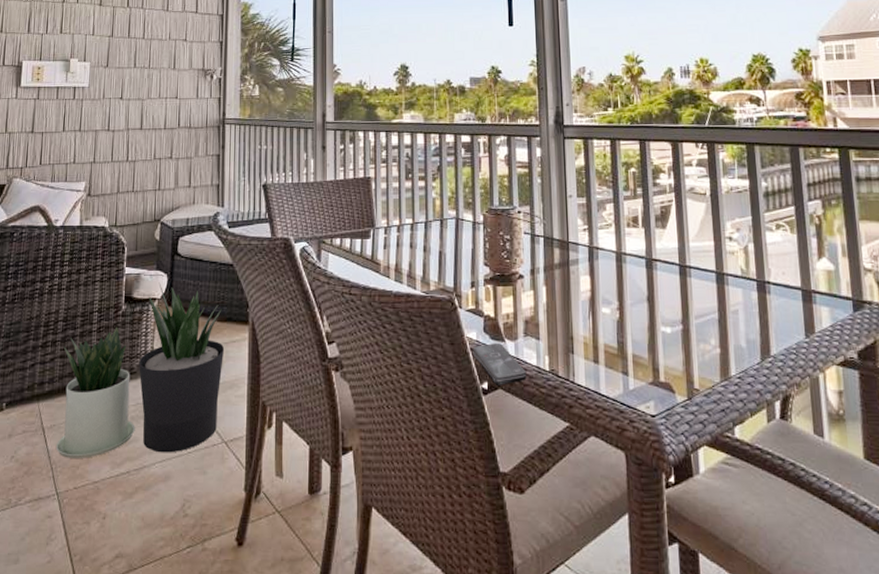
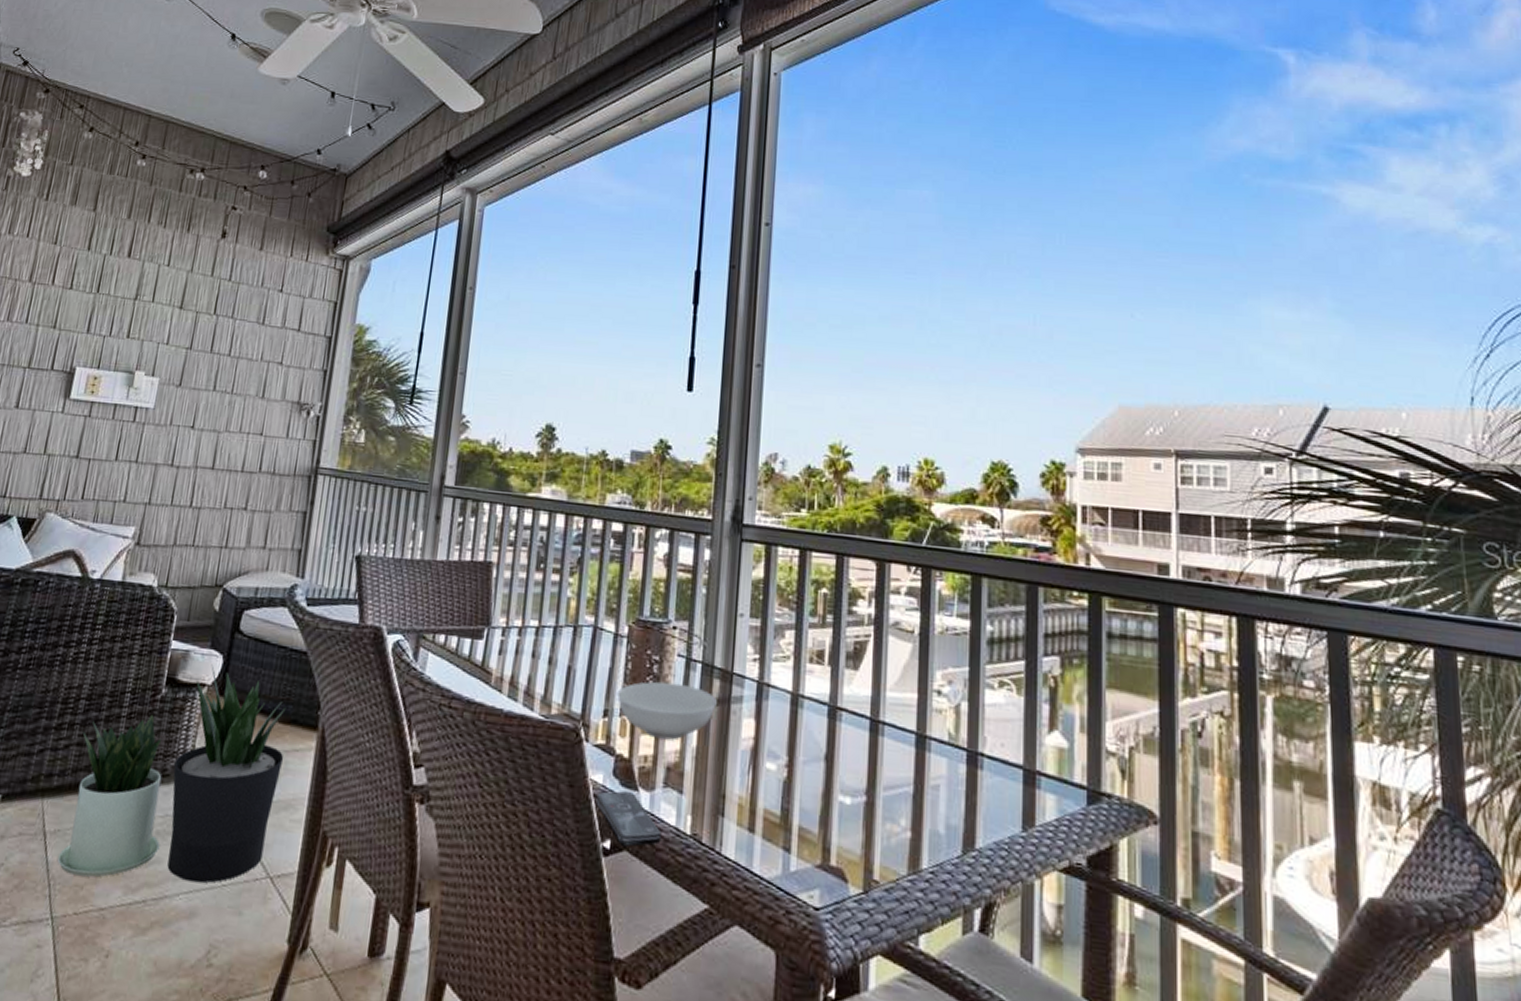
bowl: none [479,255,559,299] -> present [616,681,717,740]

